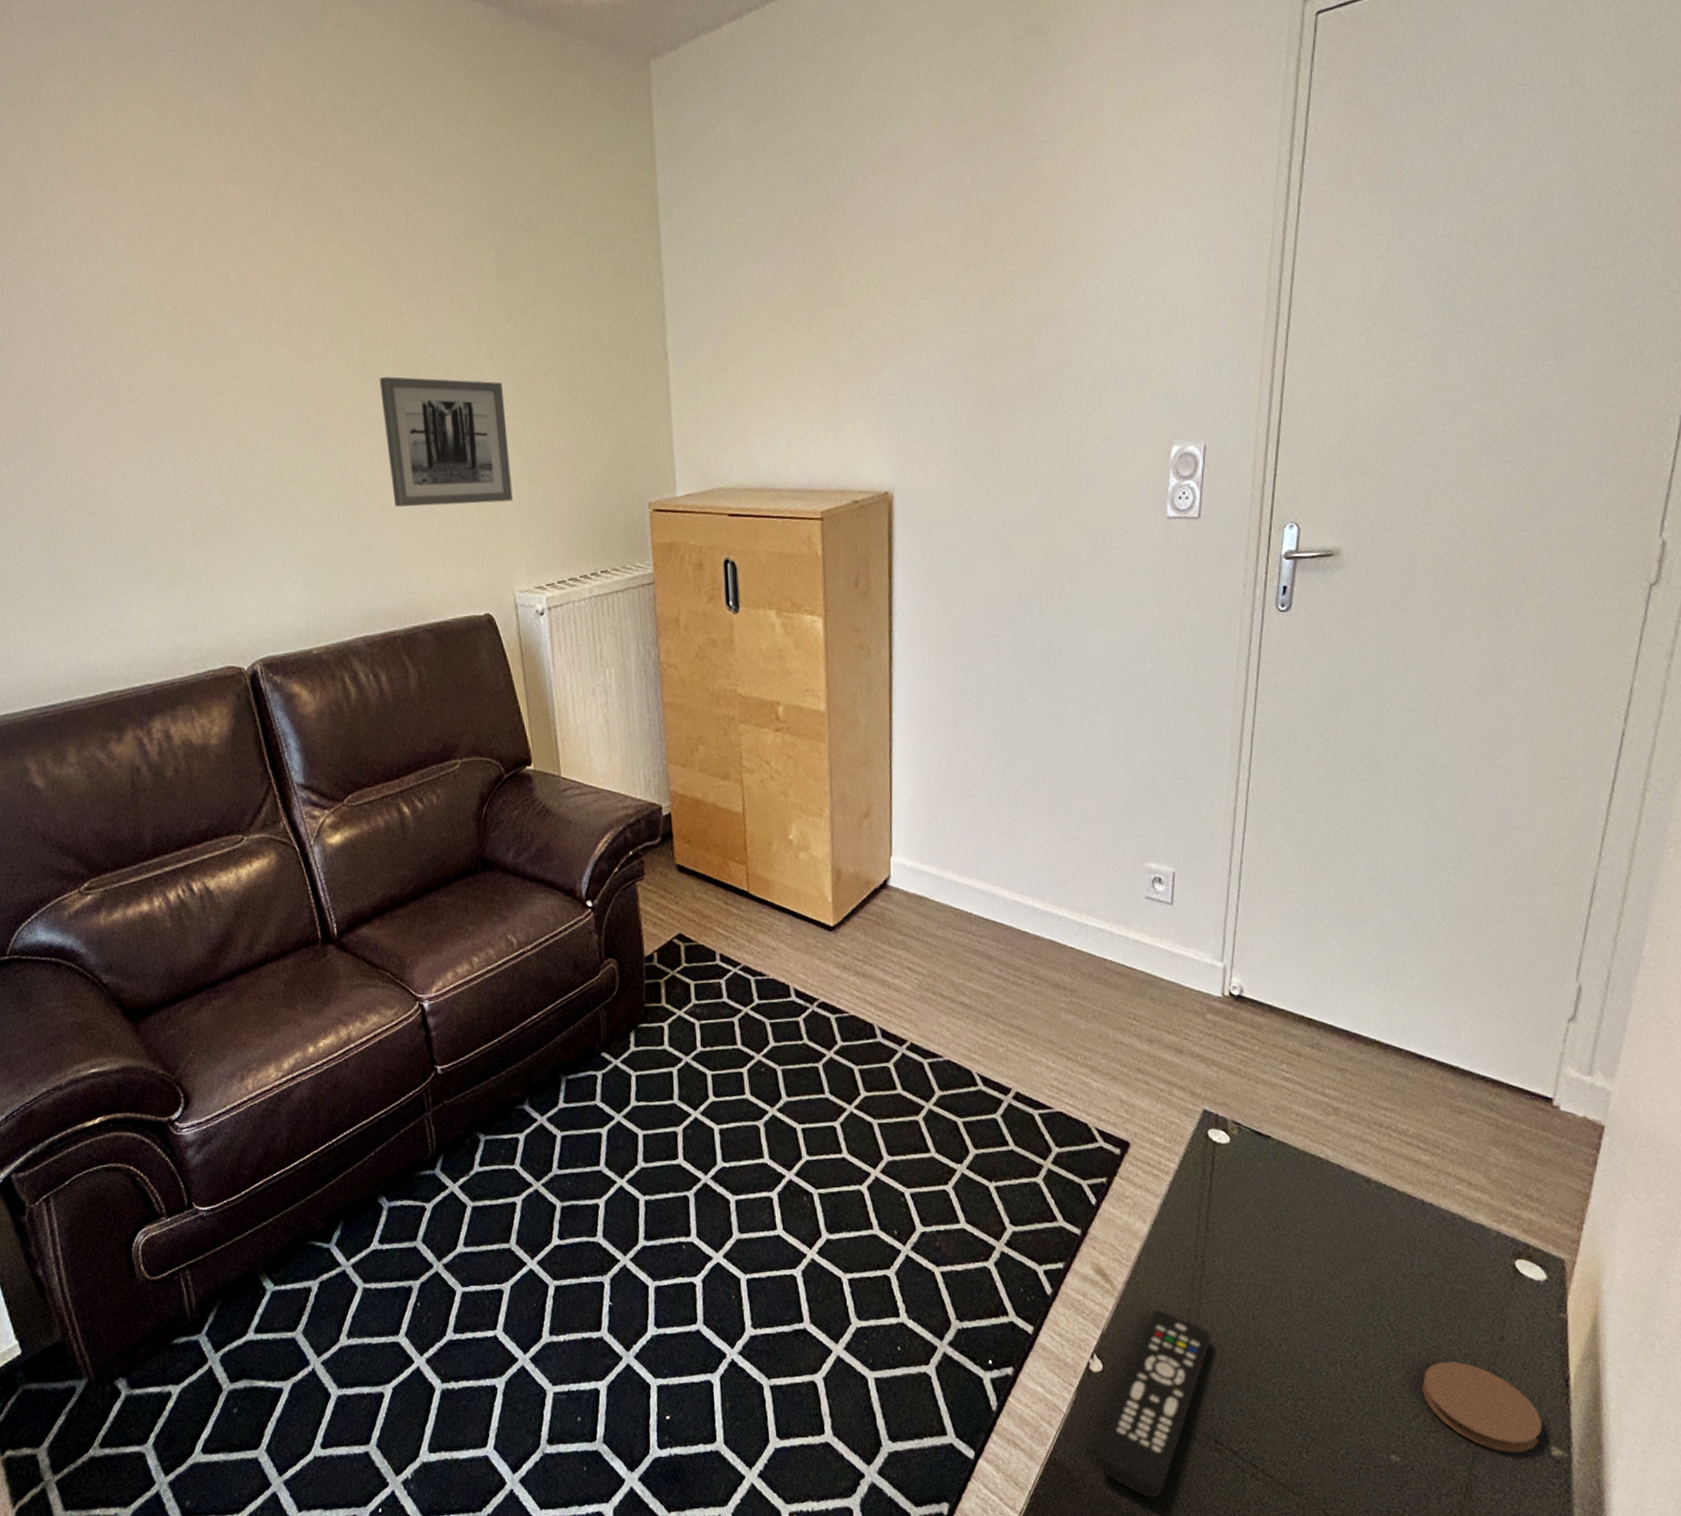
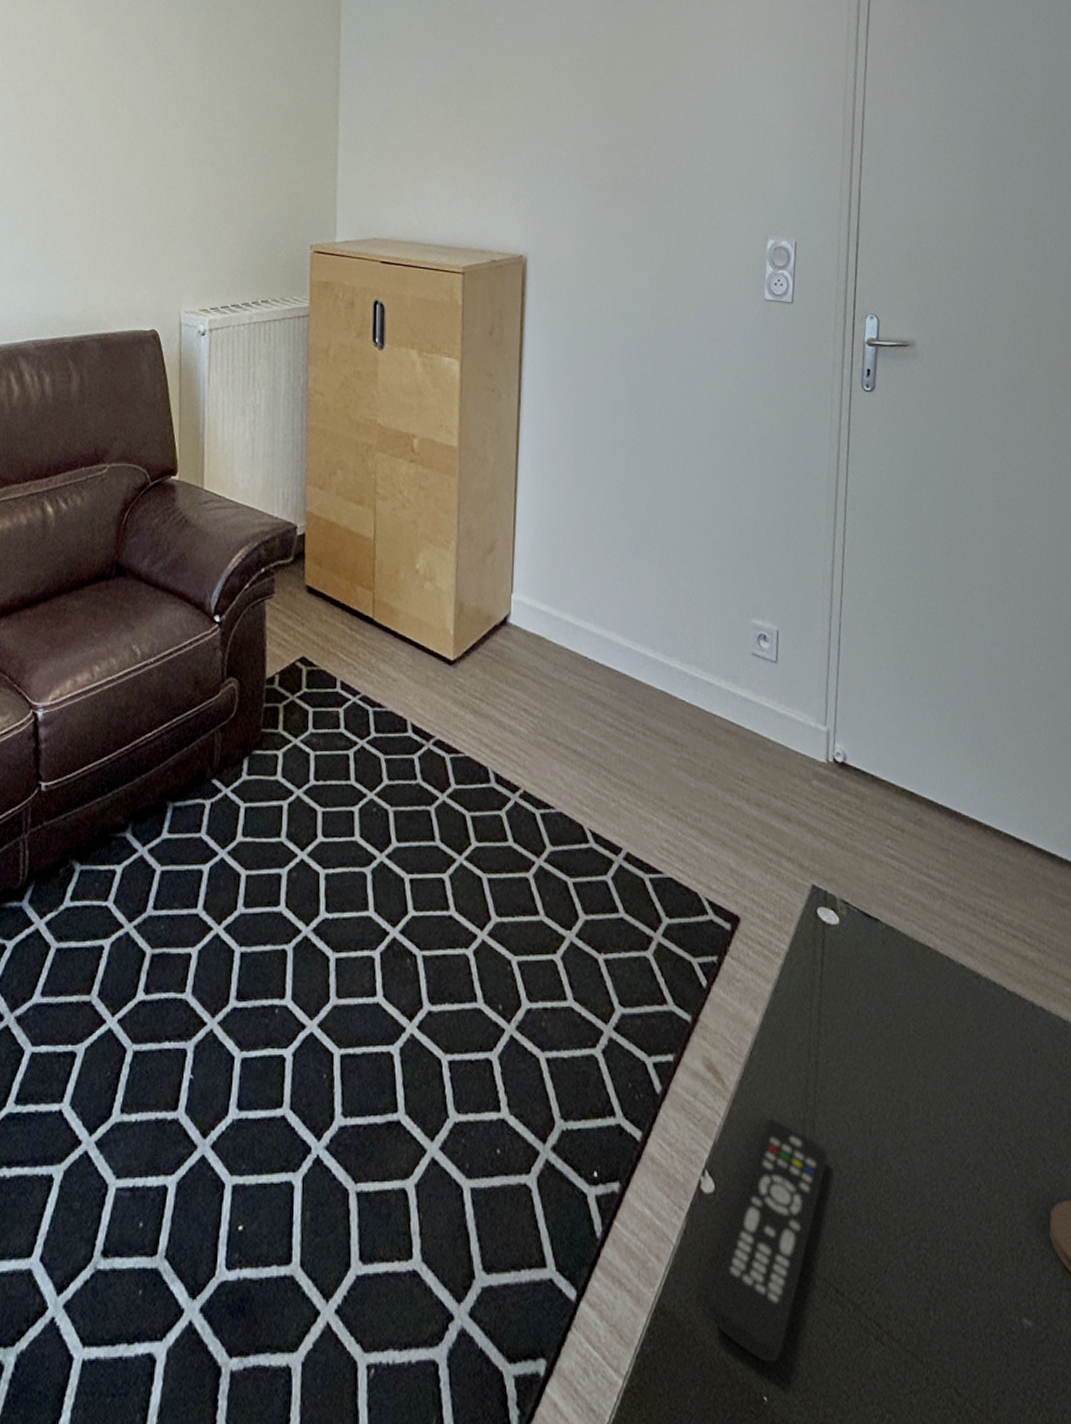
wall art: present [379,376,513,507] -> none [81,116,192,232]

